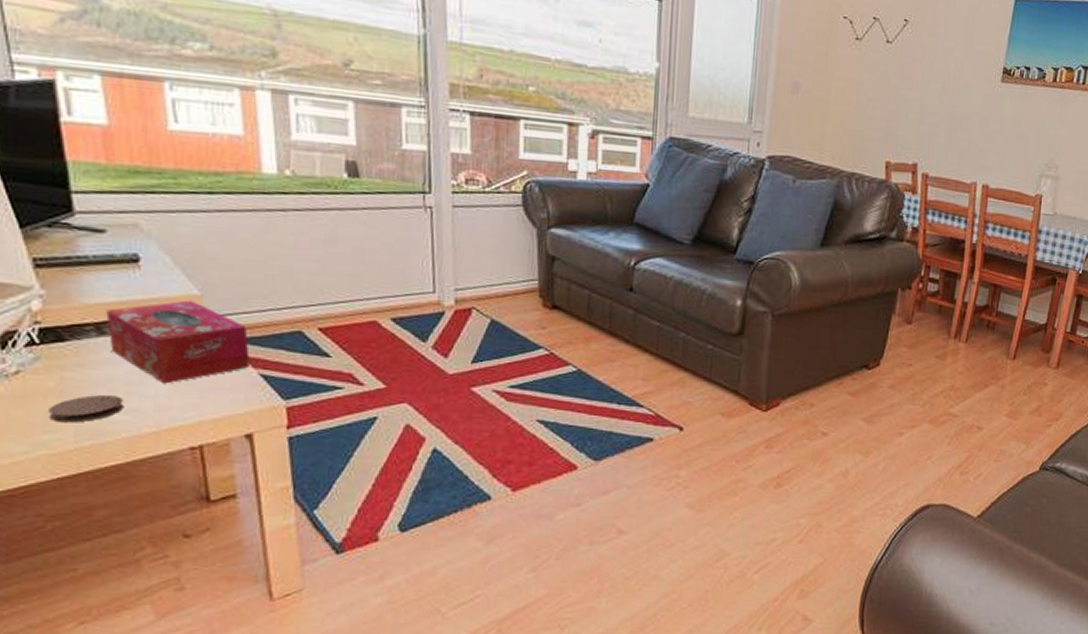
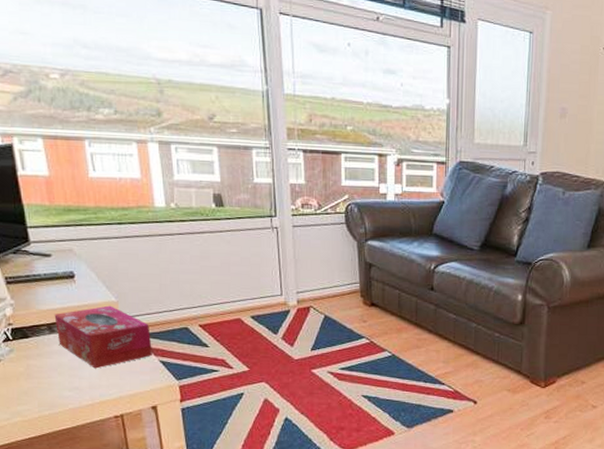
coaster: present [48,395,124,423] -> none [21,377,70,398]

